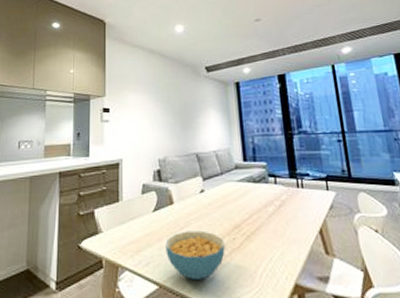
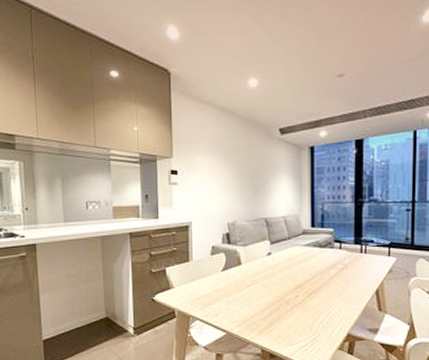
cereal bowl: present [165,230,225,280] -> none [233,288,287,328]

